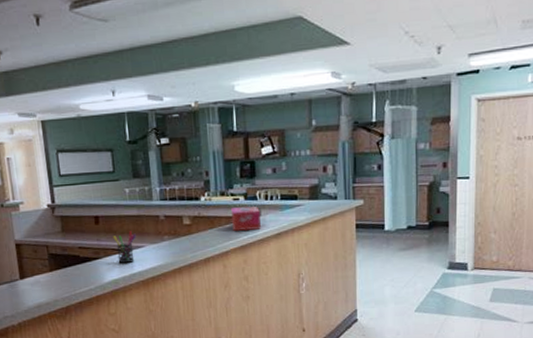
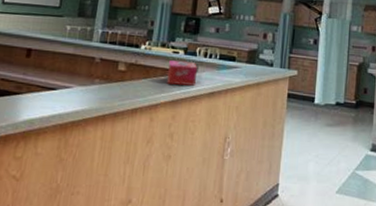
pen holder: present [113,231,136,263] -> none [40,69,66,103]

